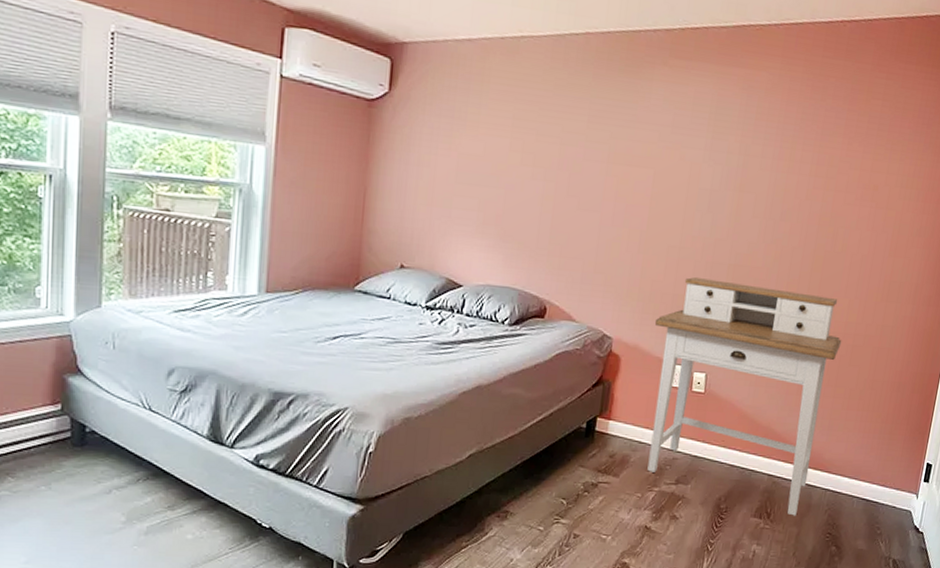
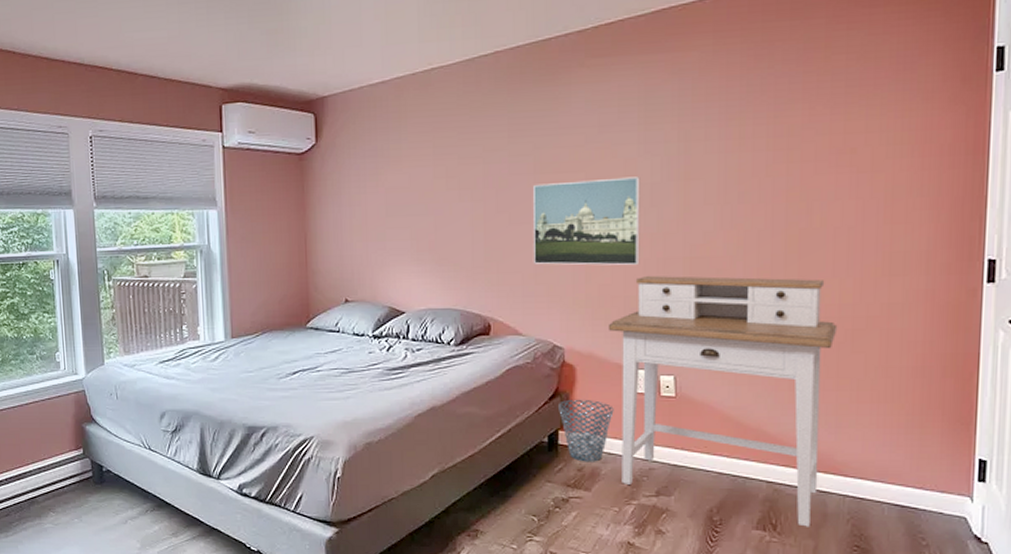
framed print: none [596,173,702,265] -> present [533,176,640,265]
waste basket: none [600,388,650,450] -> present [559,399,614,462]

